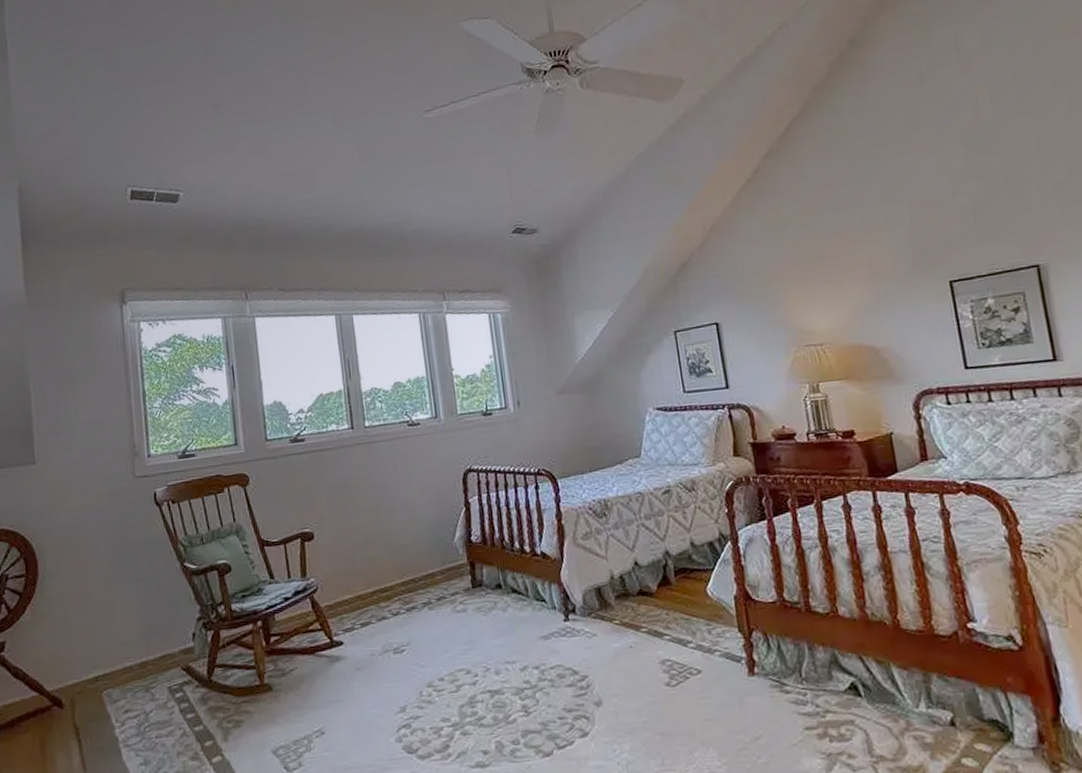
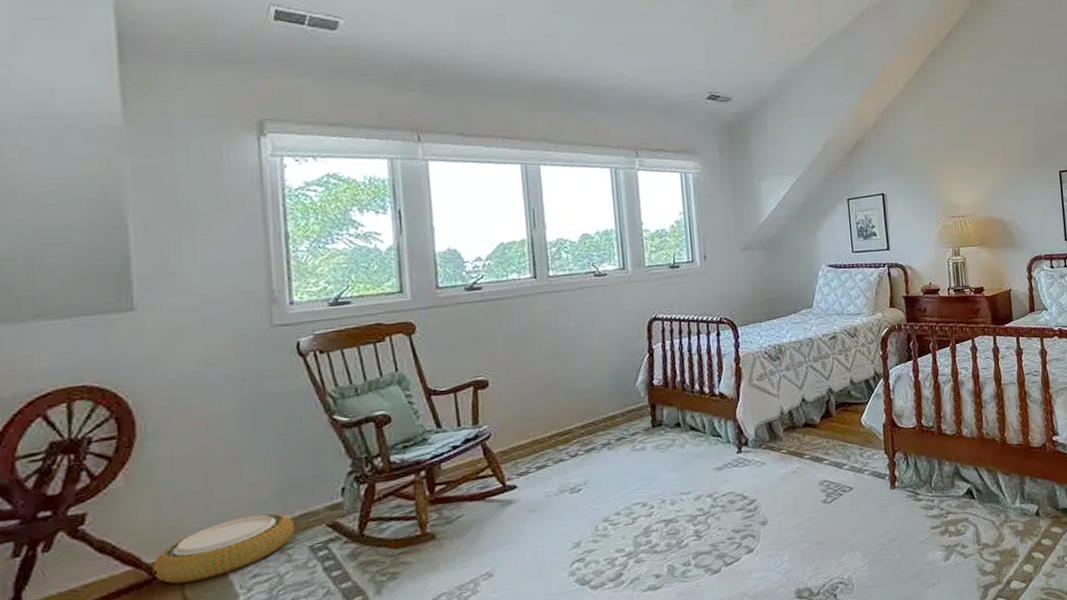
woven basket: none [51,652,156,712] -> present [152,513,294,584]

